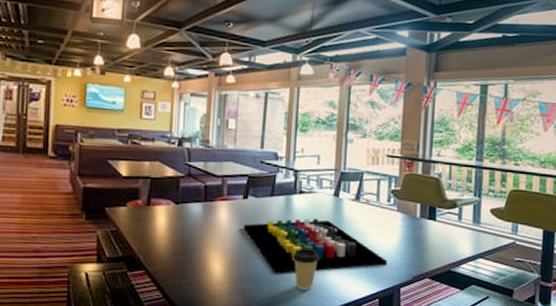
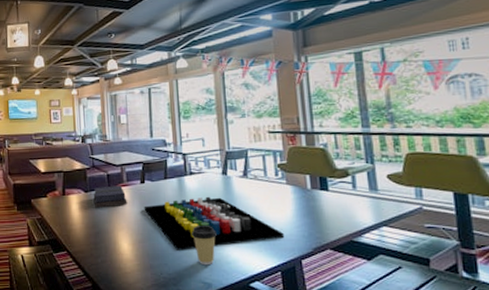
book: none [184,199,225,223] -> present [93,185,127,208]

